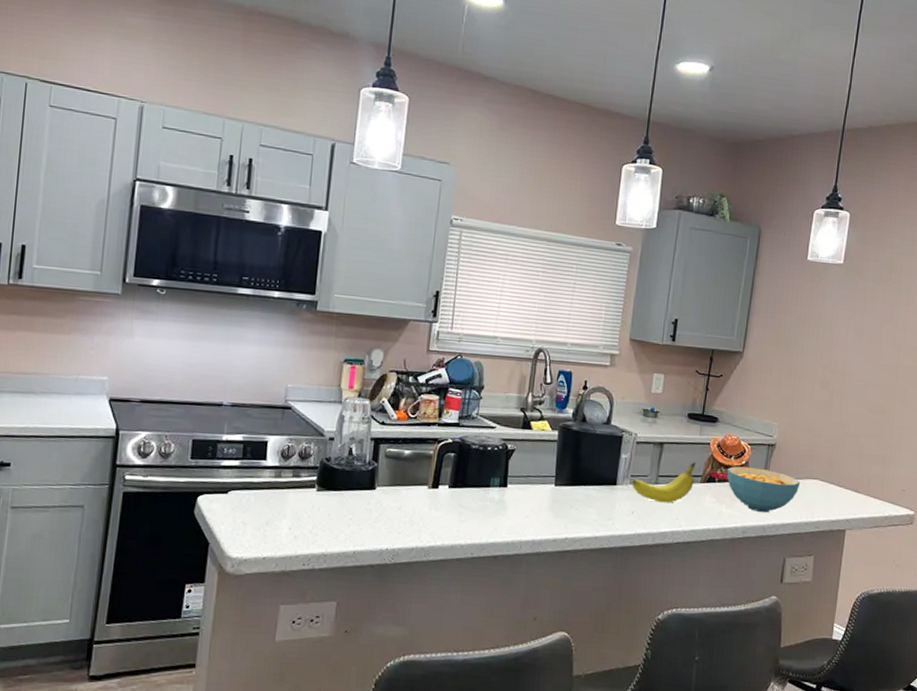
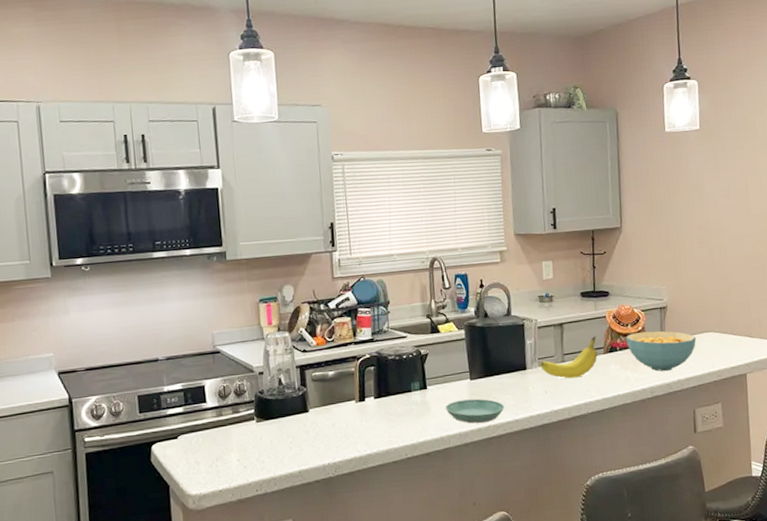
saucer: none [522,505,587,534] -> present [445,398,505,424]

